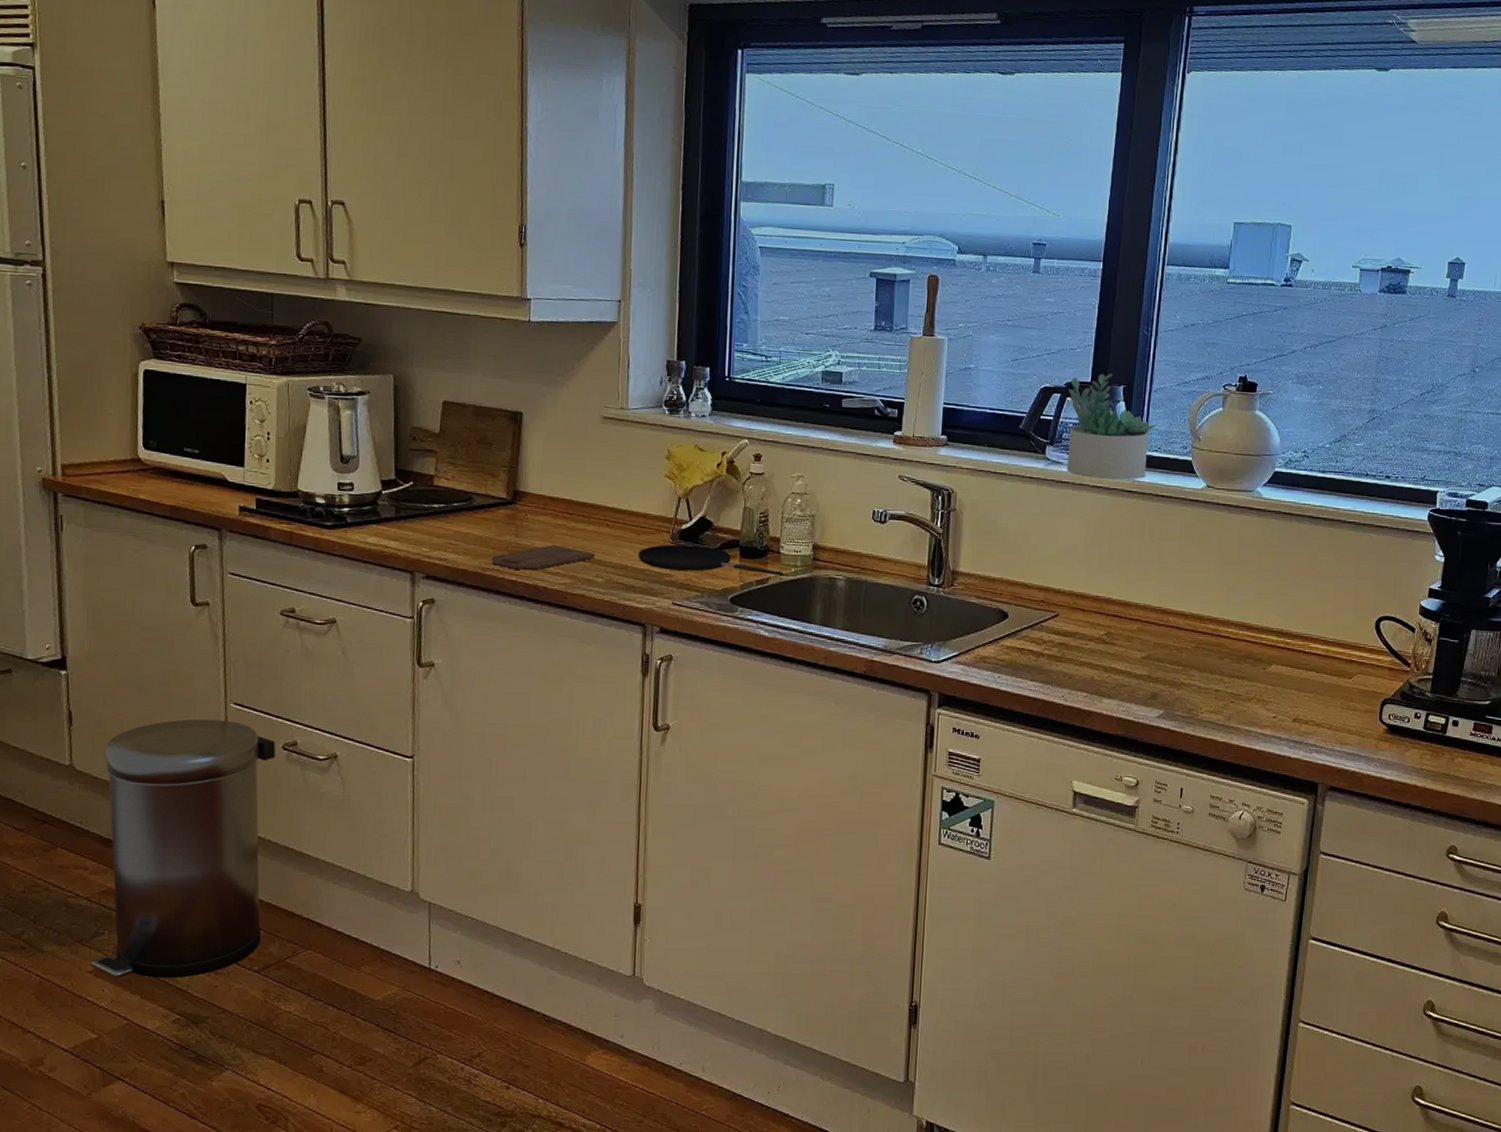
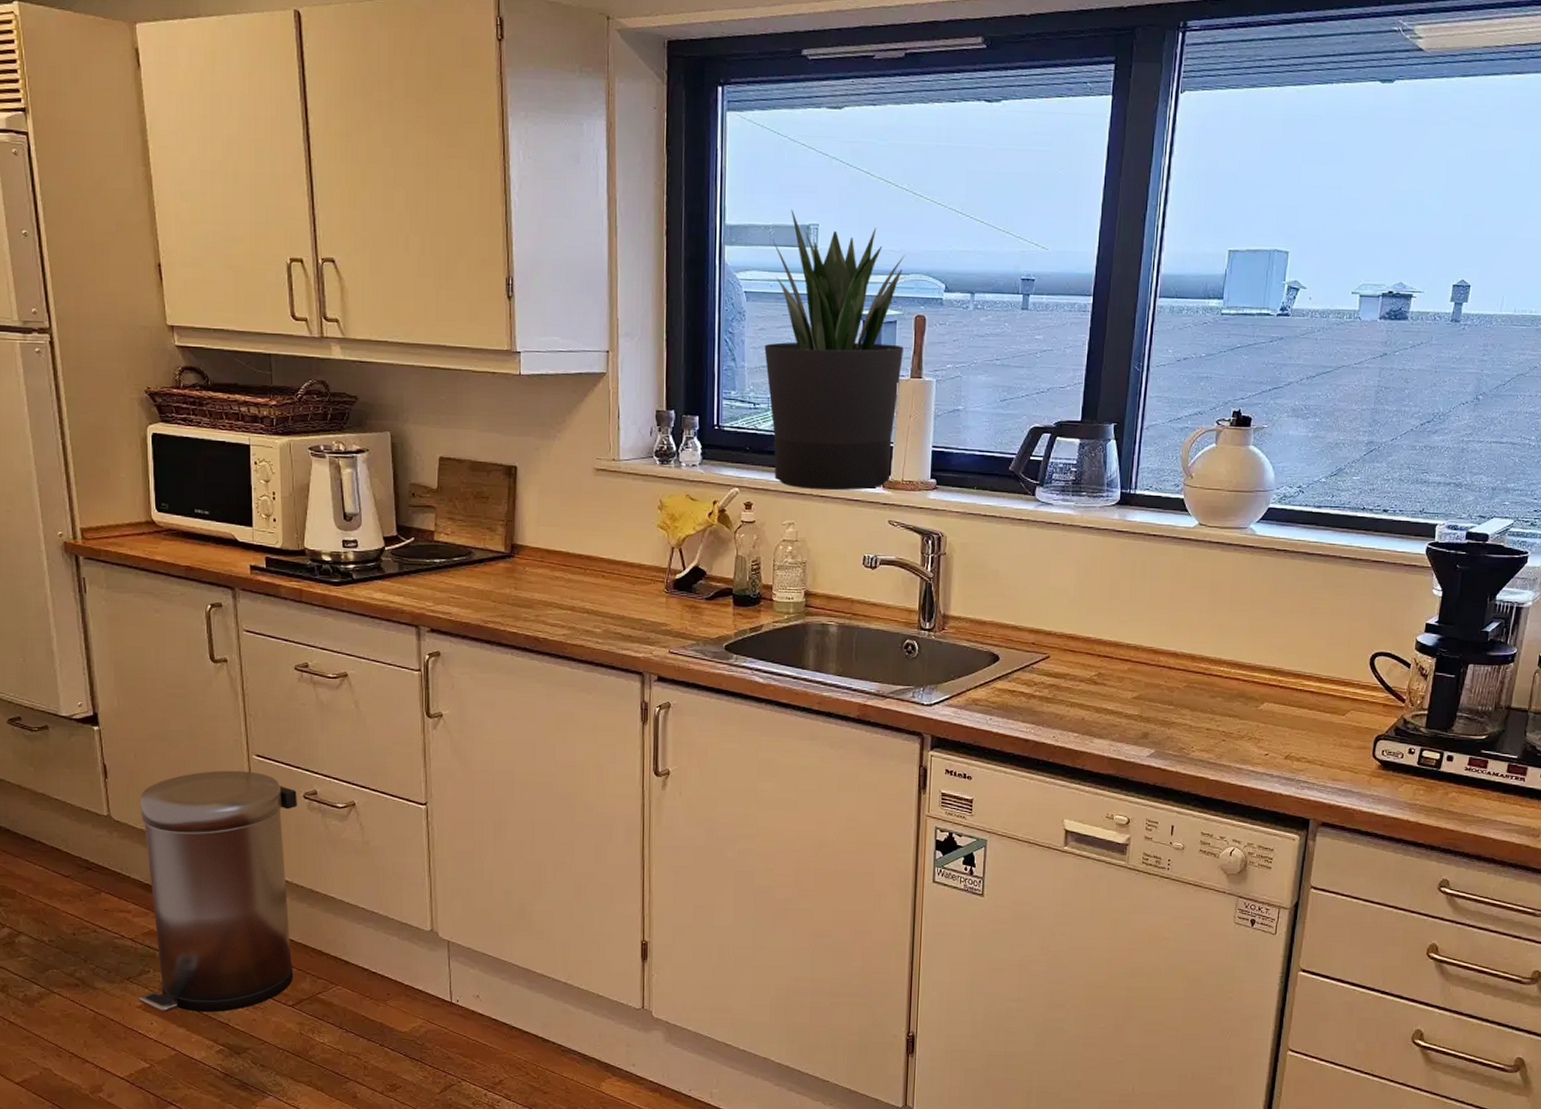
cutting board: present [492,545,595,570] -> none [493,597,593,622]
frying pan: present [638,544,784,576] -> none [634,594,776,623]
planter: none [777,169,919,445] -> present [764,209,905,491]
succulent plant: present [1066,373,1157,480] -> none [1057,411,1149,520]

